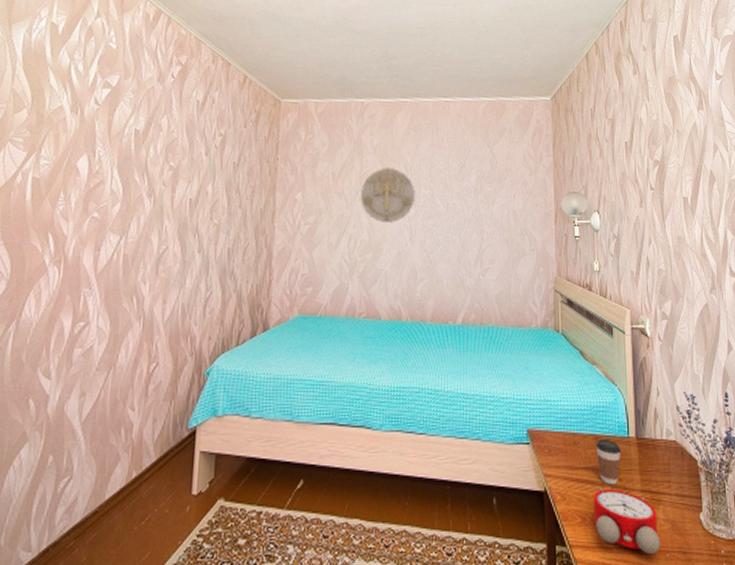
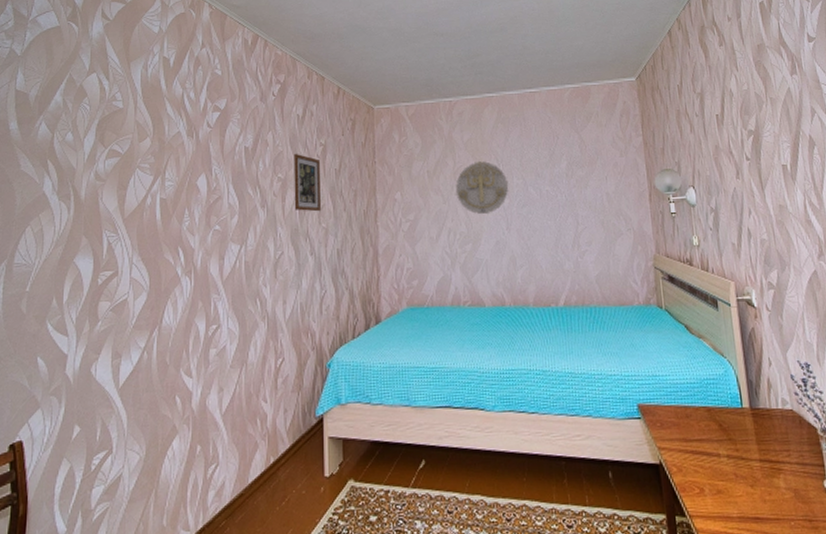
picture frame: none [184,142,217,207] -> present [293,154,322,212]
alarm clock: present [593,487,660,554] -> none [710,458,784,522]
coffee cup: present [596,438,621,485] -> none [709,410,736,456]

